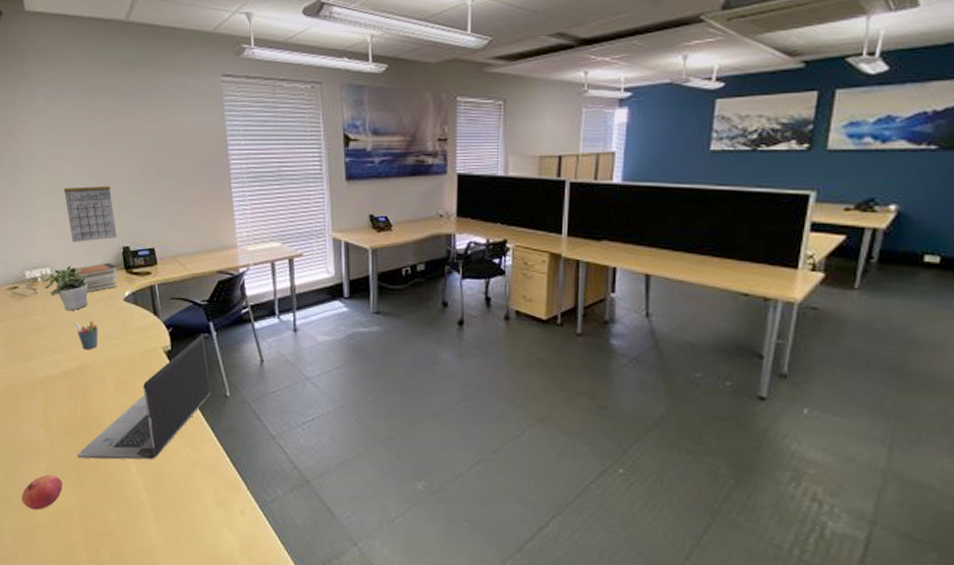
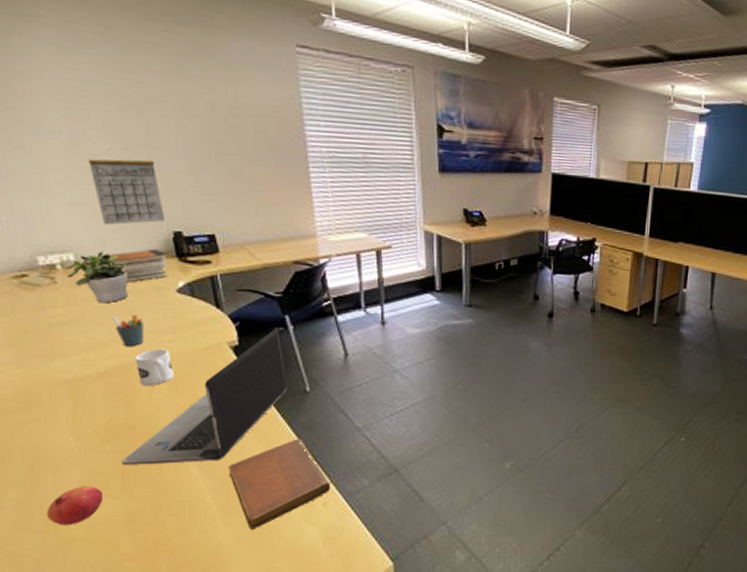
mug: none [91,351,119,386] -> present [135,348,174,386]
notebook: none [160,442,248,531] -> present [229,438,331,530]

